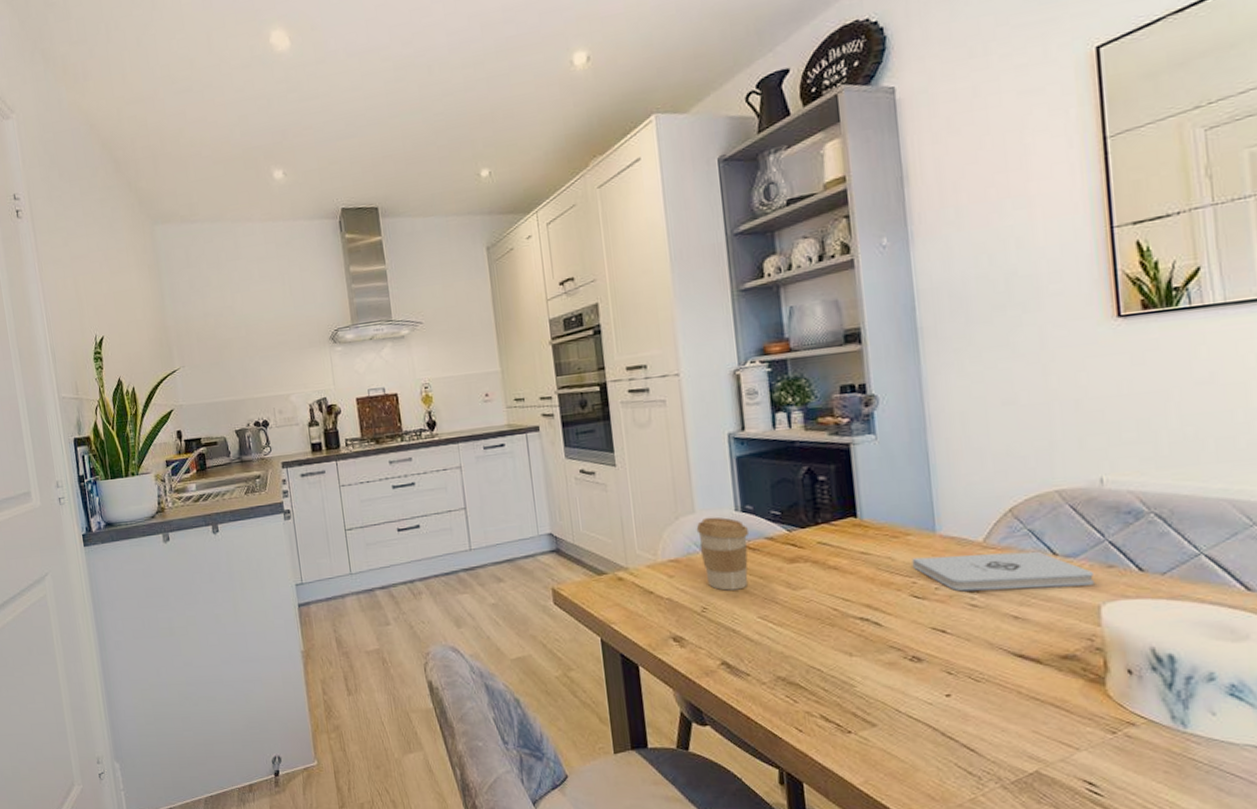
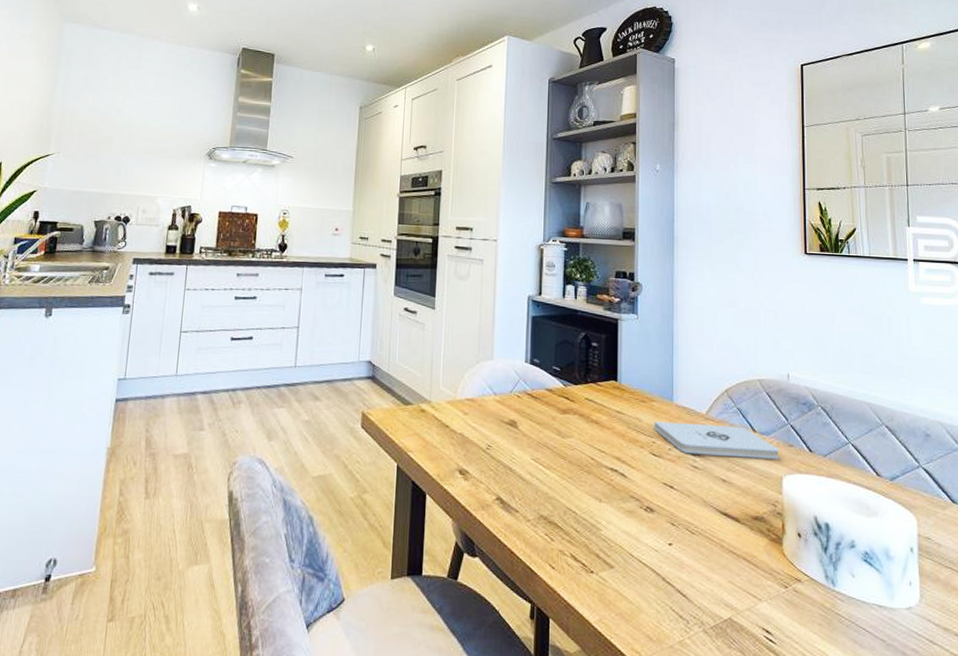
coffee cup: present [696,517,750,591] -> none [492,365,534,432]

